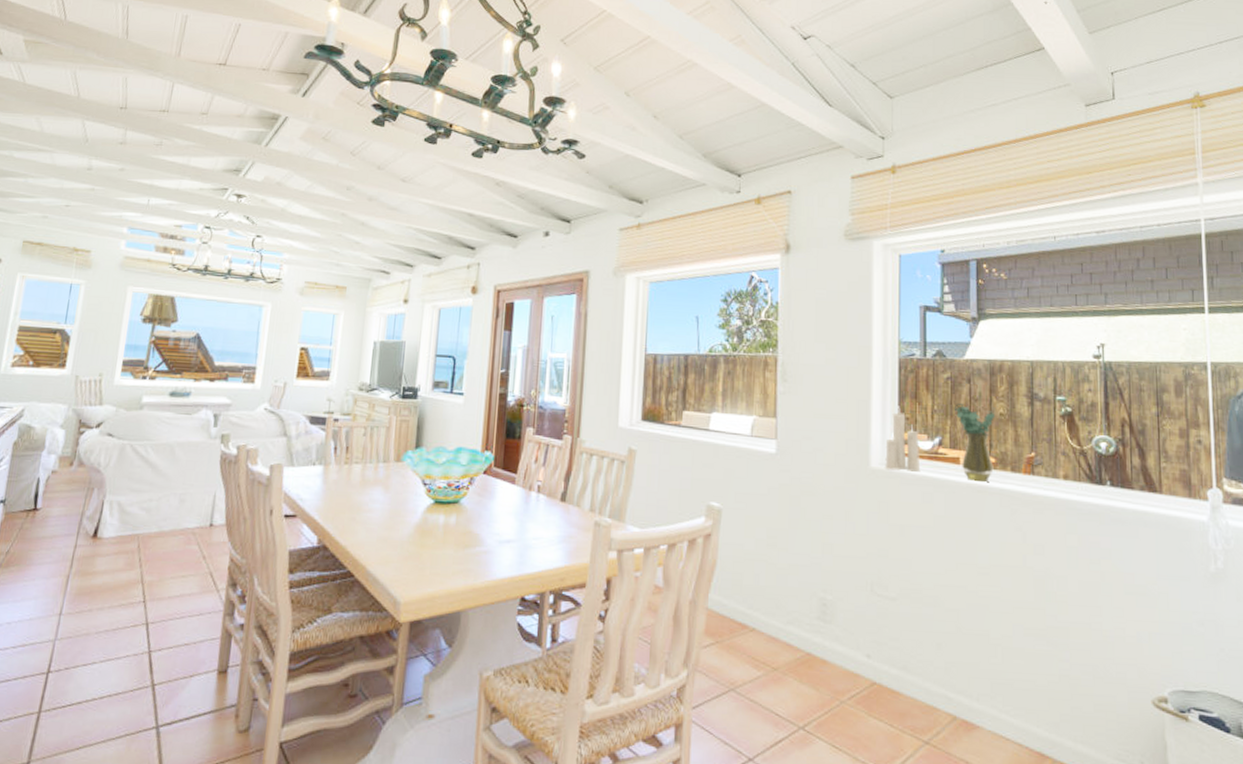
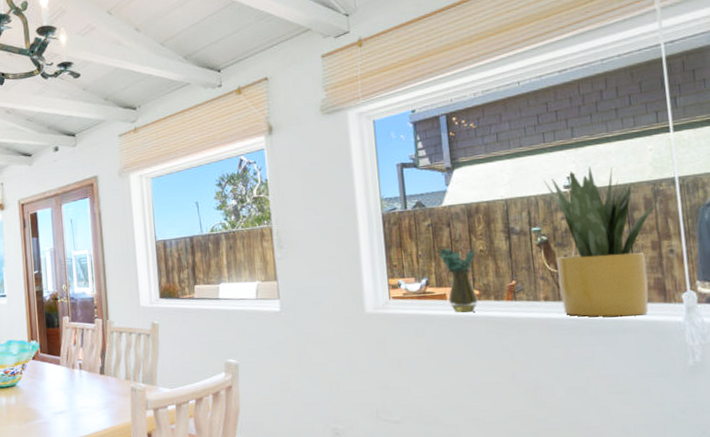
candle: present [884,406,921,472] -> none [377,256,412,313]
planter: none [1071,338,1186,509] -> present [542,166,656,317]

